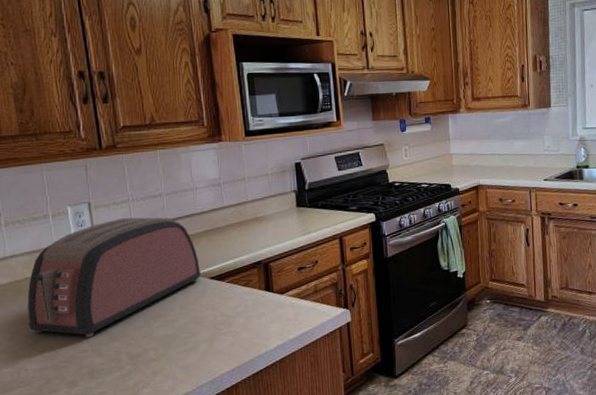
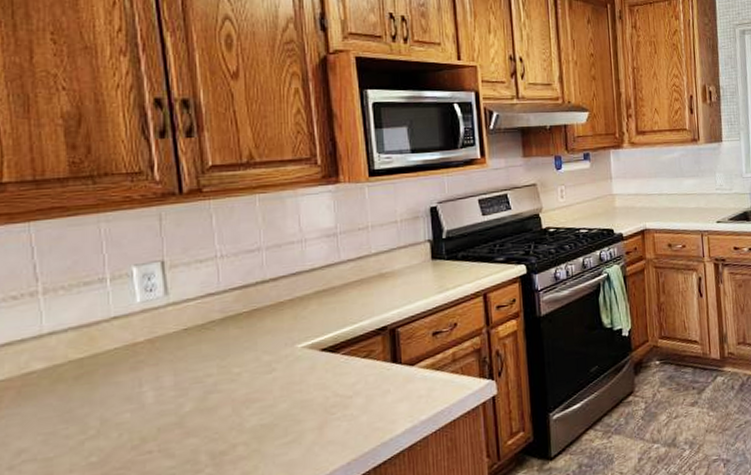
toaster: present [27,217,201,338] -> none [70,276,310,435]

